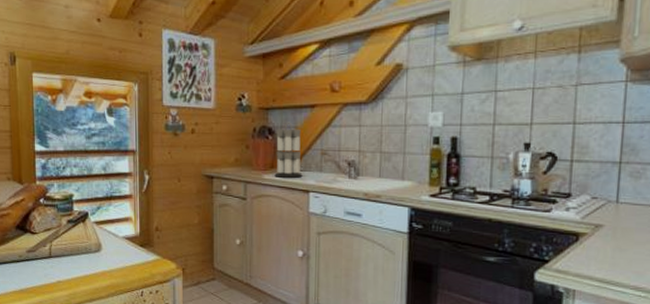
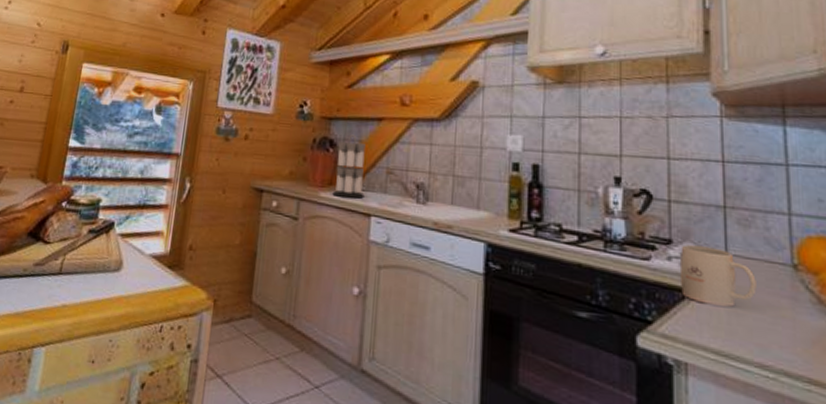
mug: none [575,197,640,246] -> present [679,245,757,308]

